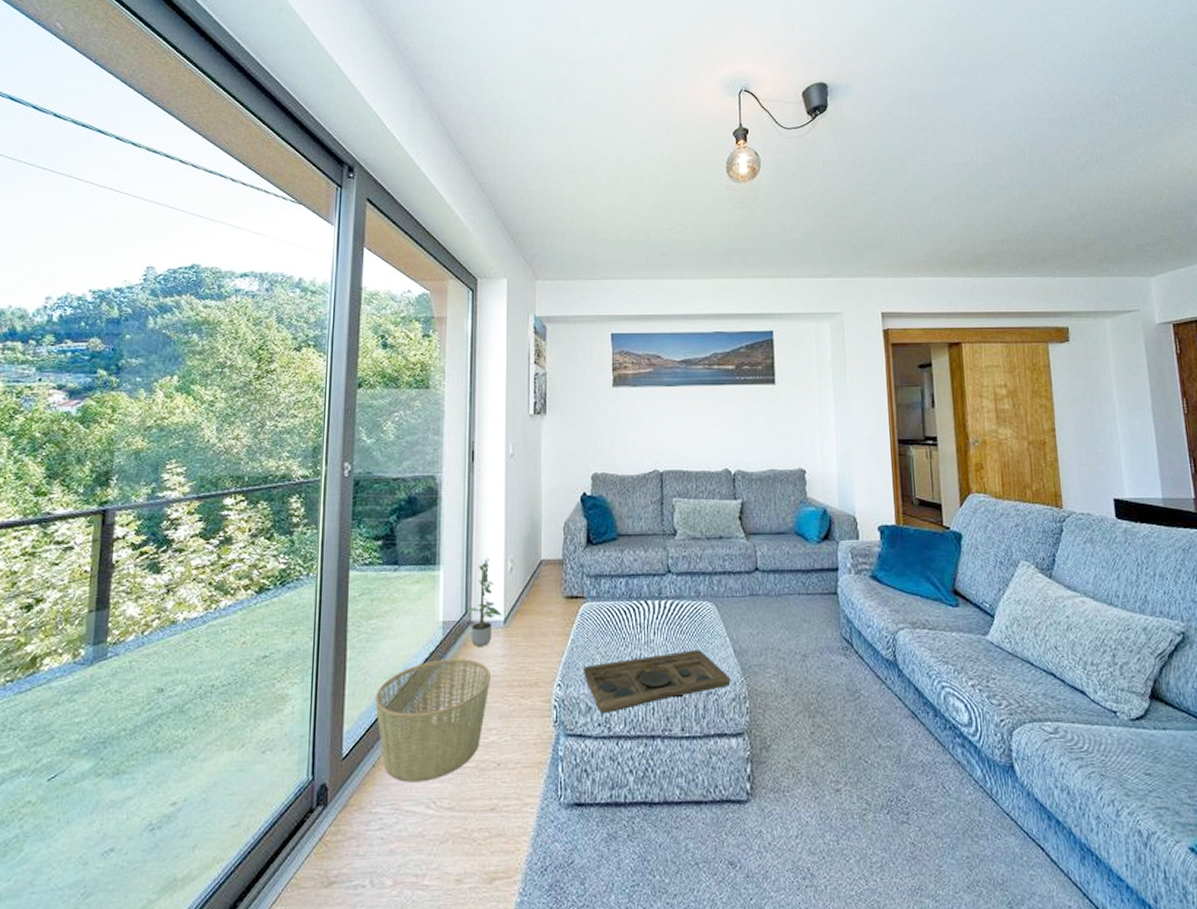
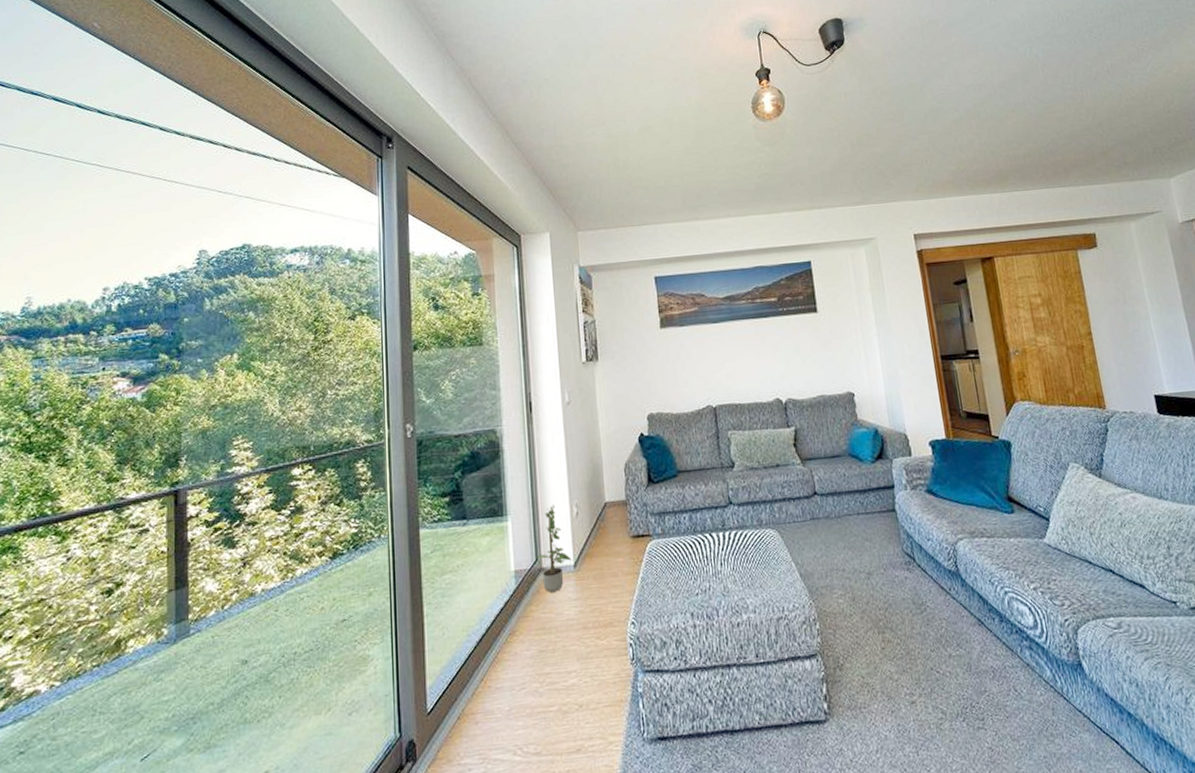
basket: present [374,659,492,783] -> none [454,605,567,731]
decorative tray: present [583,650,731,715] -> none [654,577,800,648]

